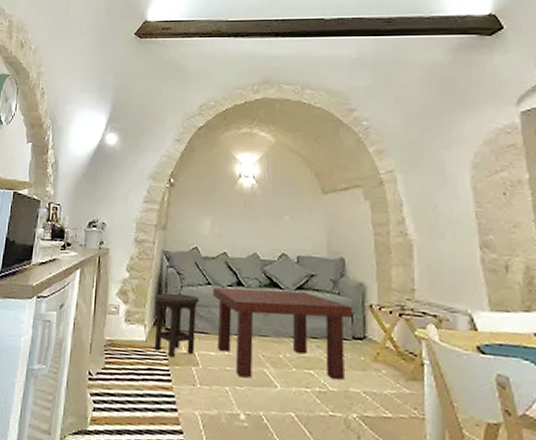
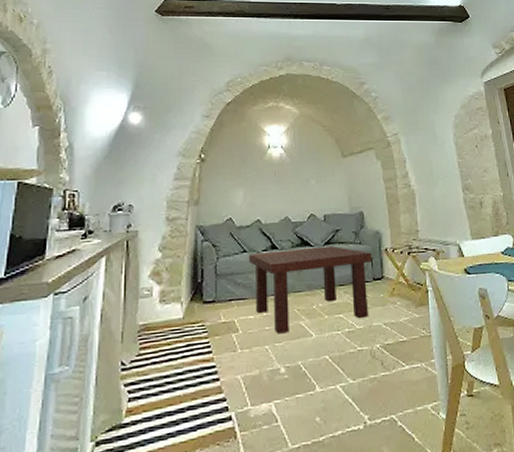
stool: present [154,293,200,358] -> none [191,264,236,329]

